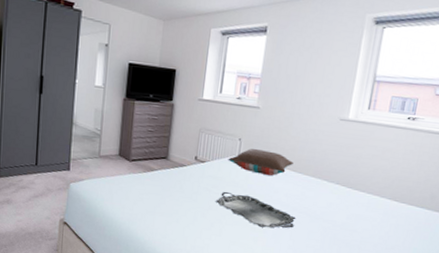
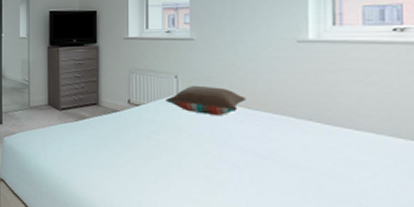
serving tray: present [215,191,295,228] -> none [157,137,260,180]

